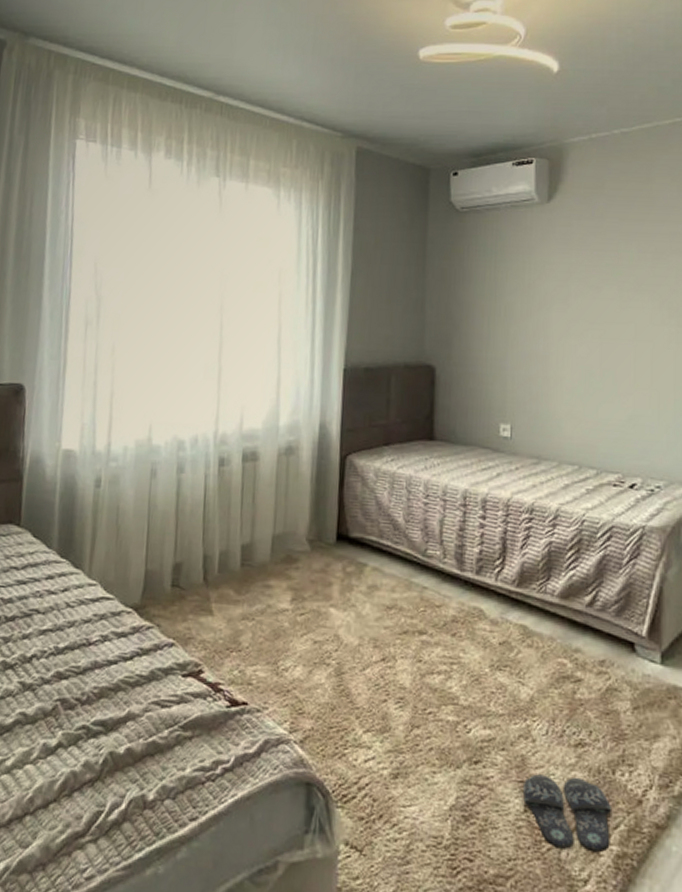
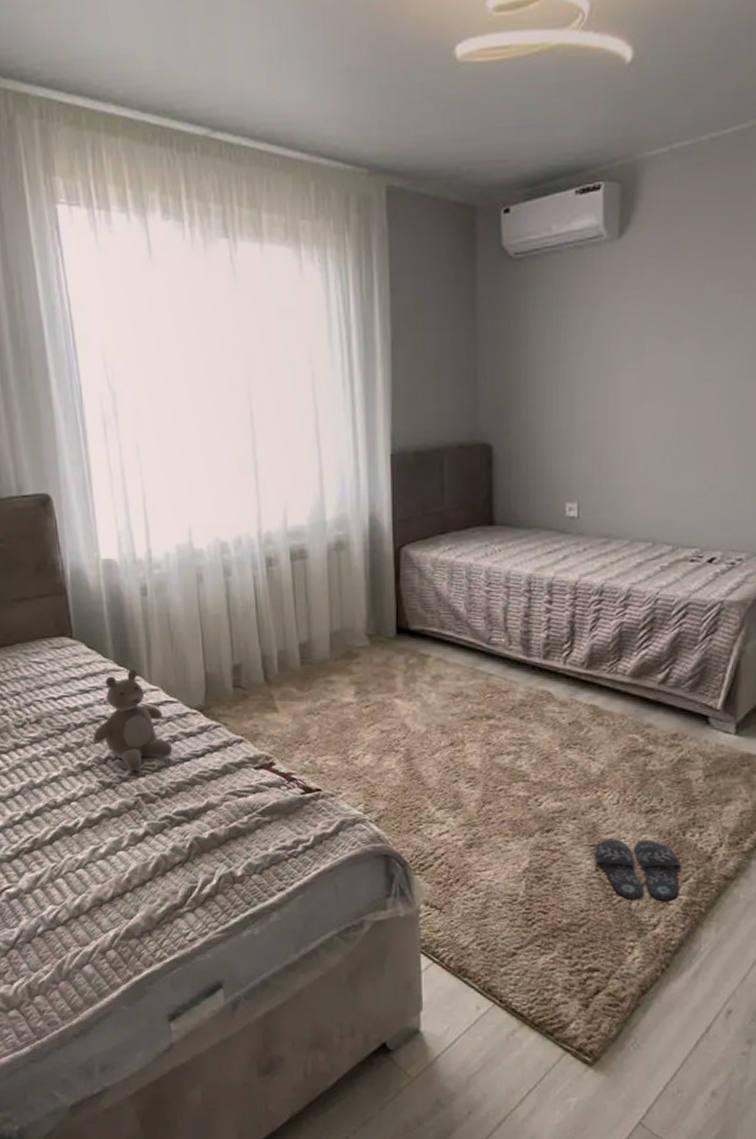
teddy bear: none [21,562,102,673] -> present [92,669,173,771]

